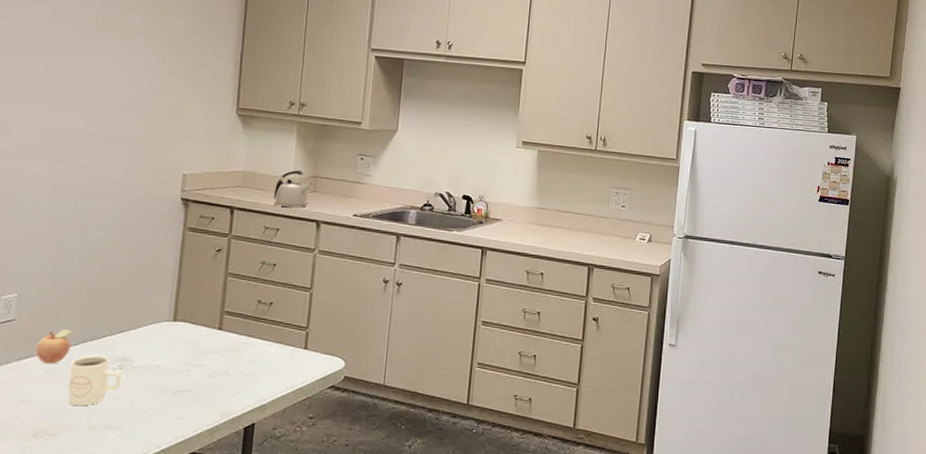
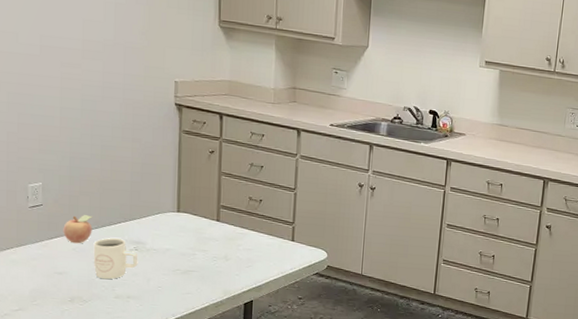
kettle: present [273,170,313,208] -> none [258,81,292,117]

